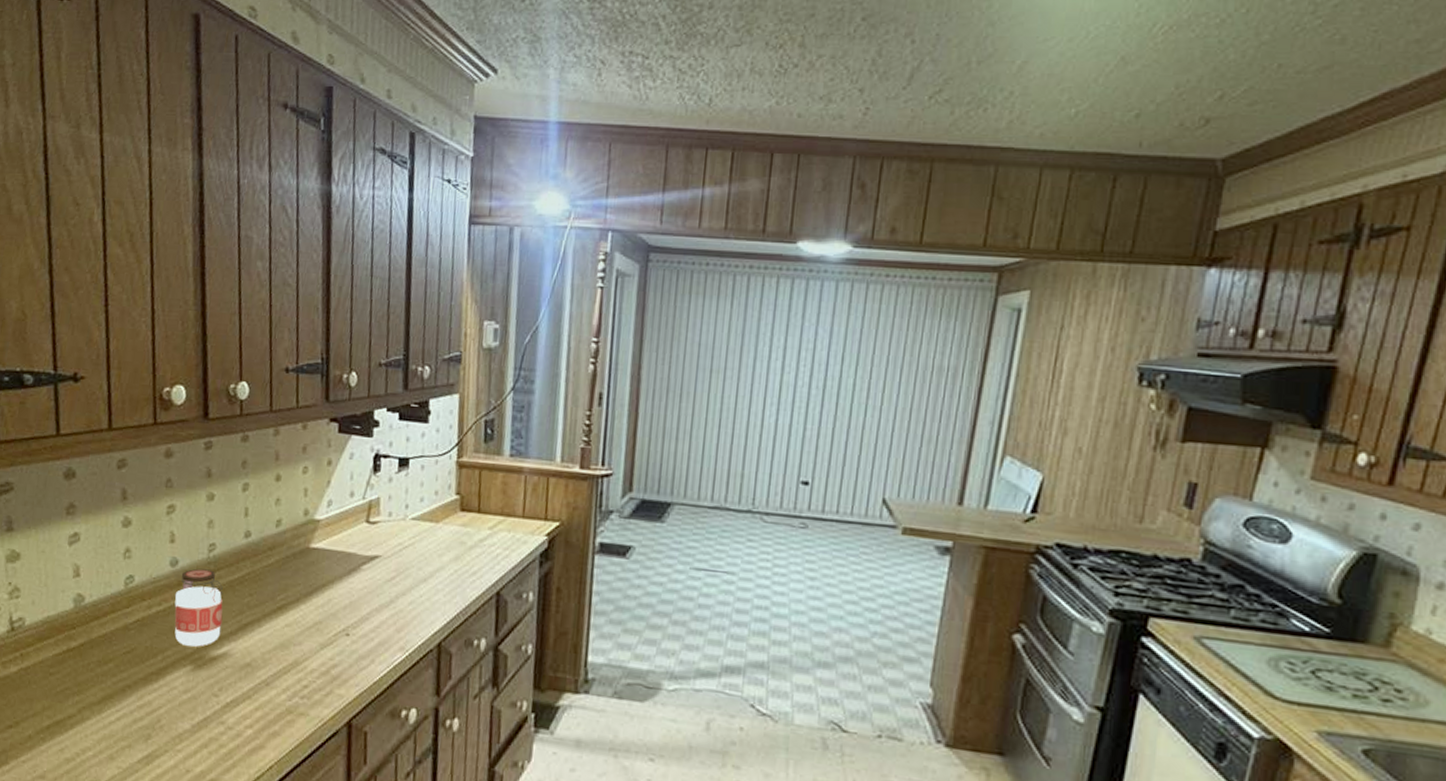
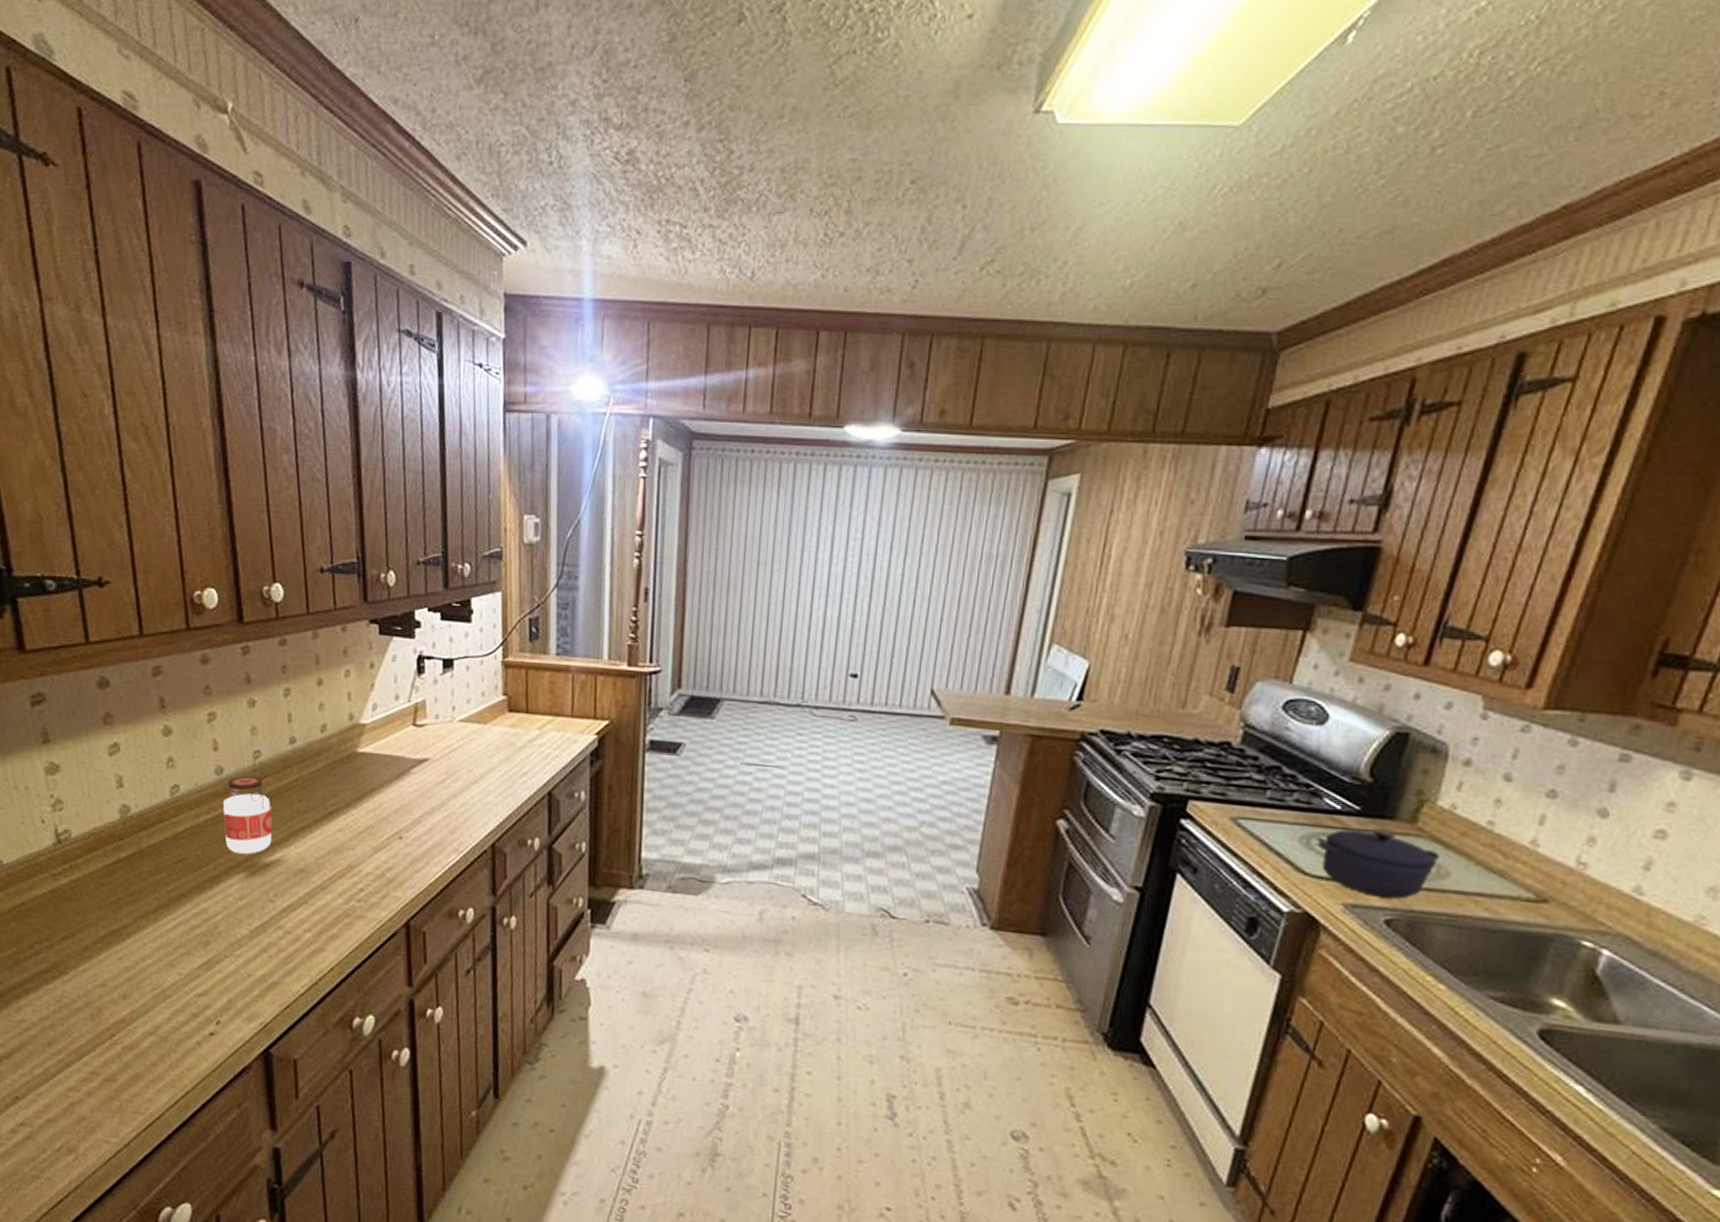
cooking pot: none [1286,652,1417,728] -> present [1317,828,1439,899]

